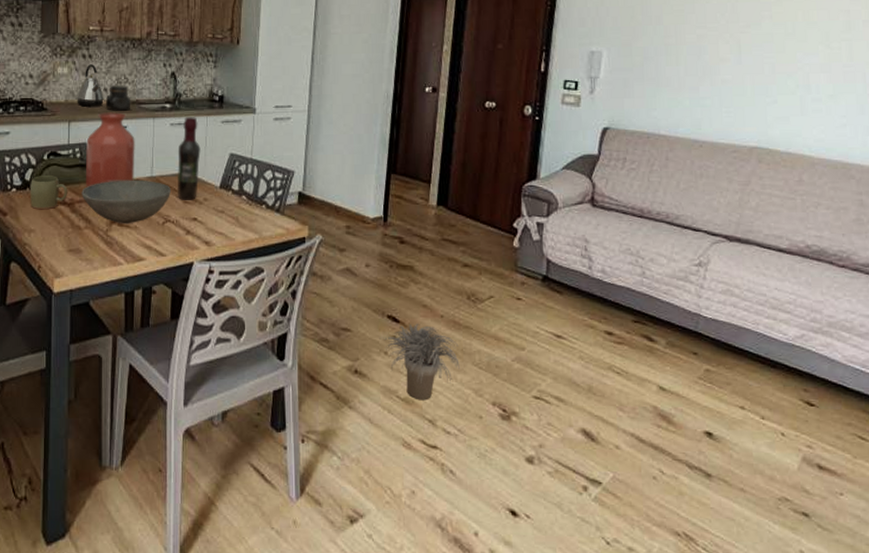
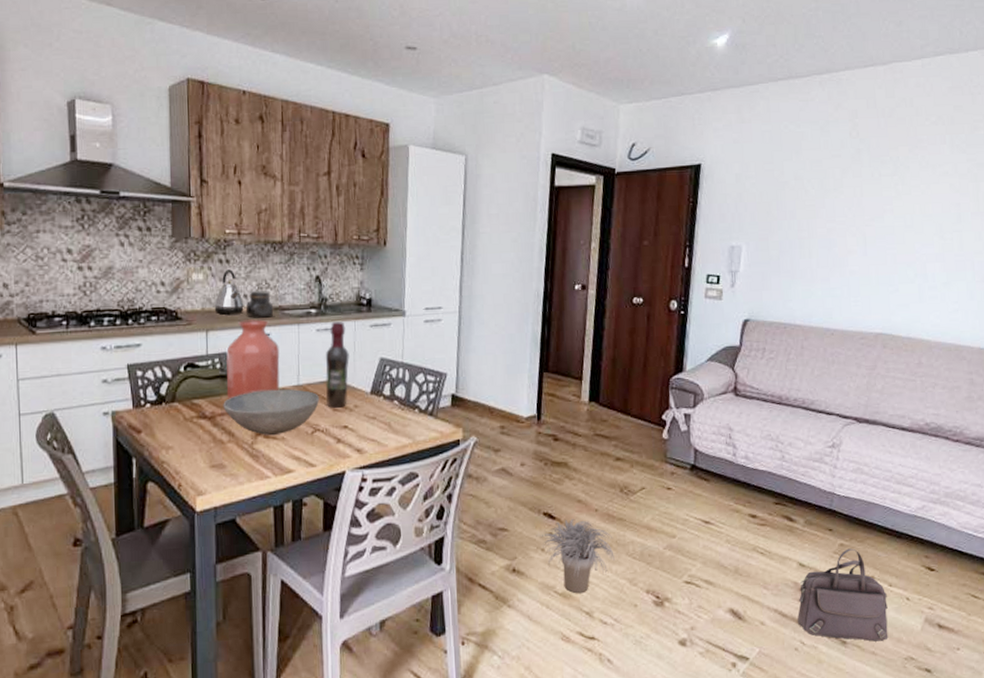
mug: present [29,176,68,210] -> none [165,388,209,425]
handbag: none [656,375,760,478] -> present [797,548,889,642]

